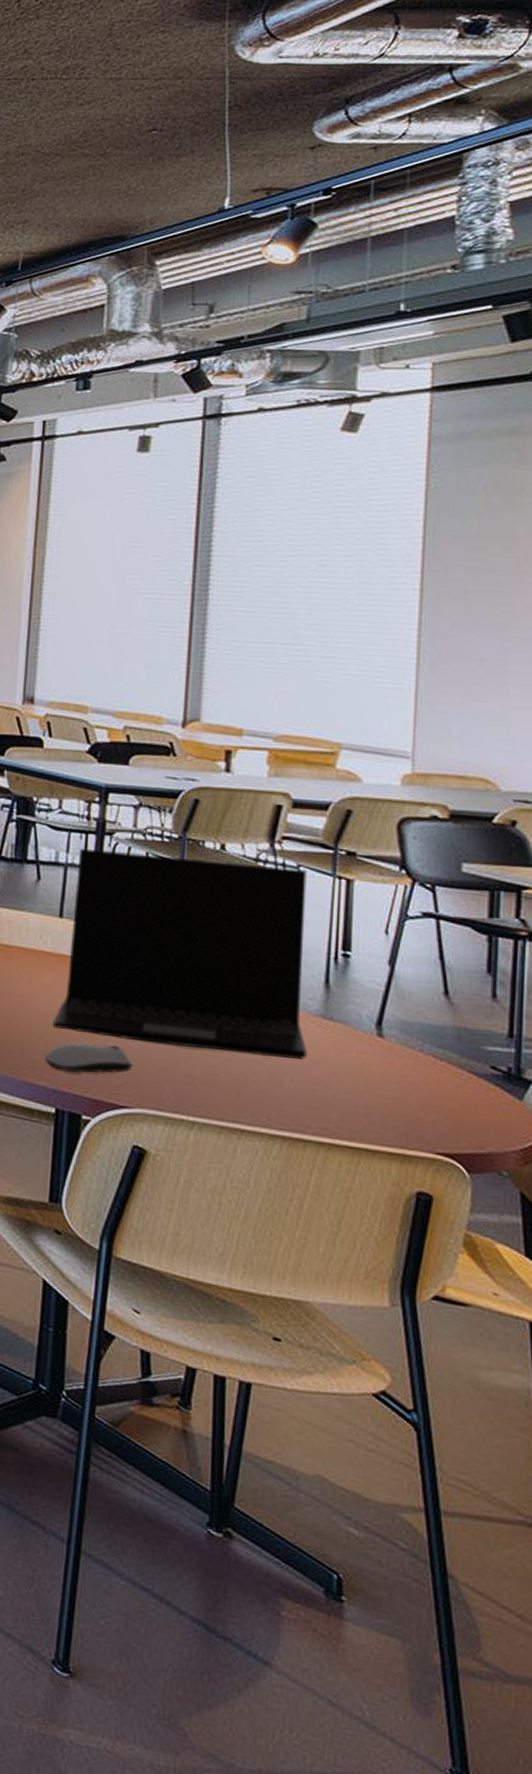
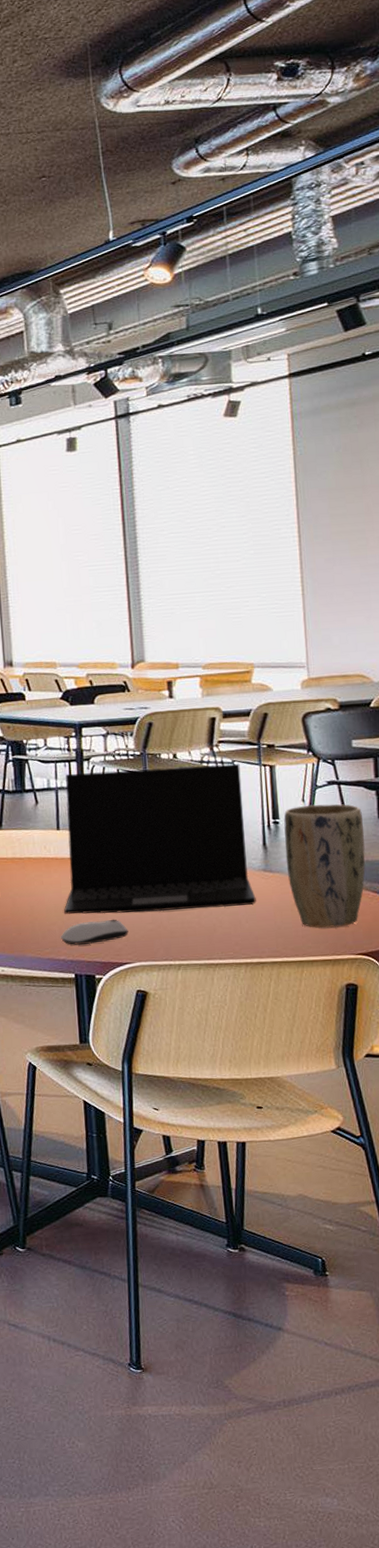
plant pot: none [353,939,465,1112] -> present [283,804,365,929]

